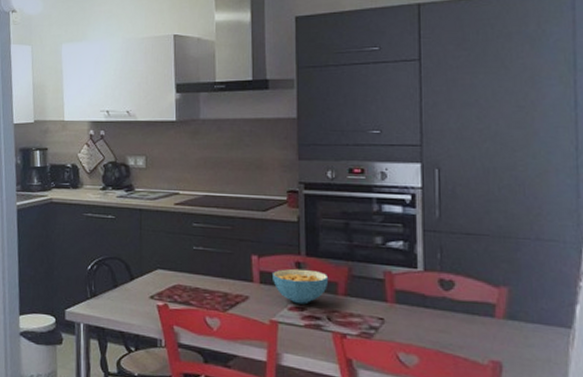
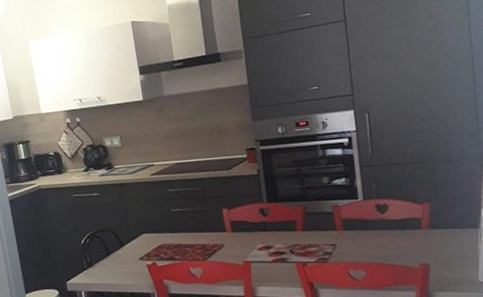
cereal bowl: present [273,268,329,305] -> none [242,213,289,244]

